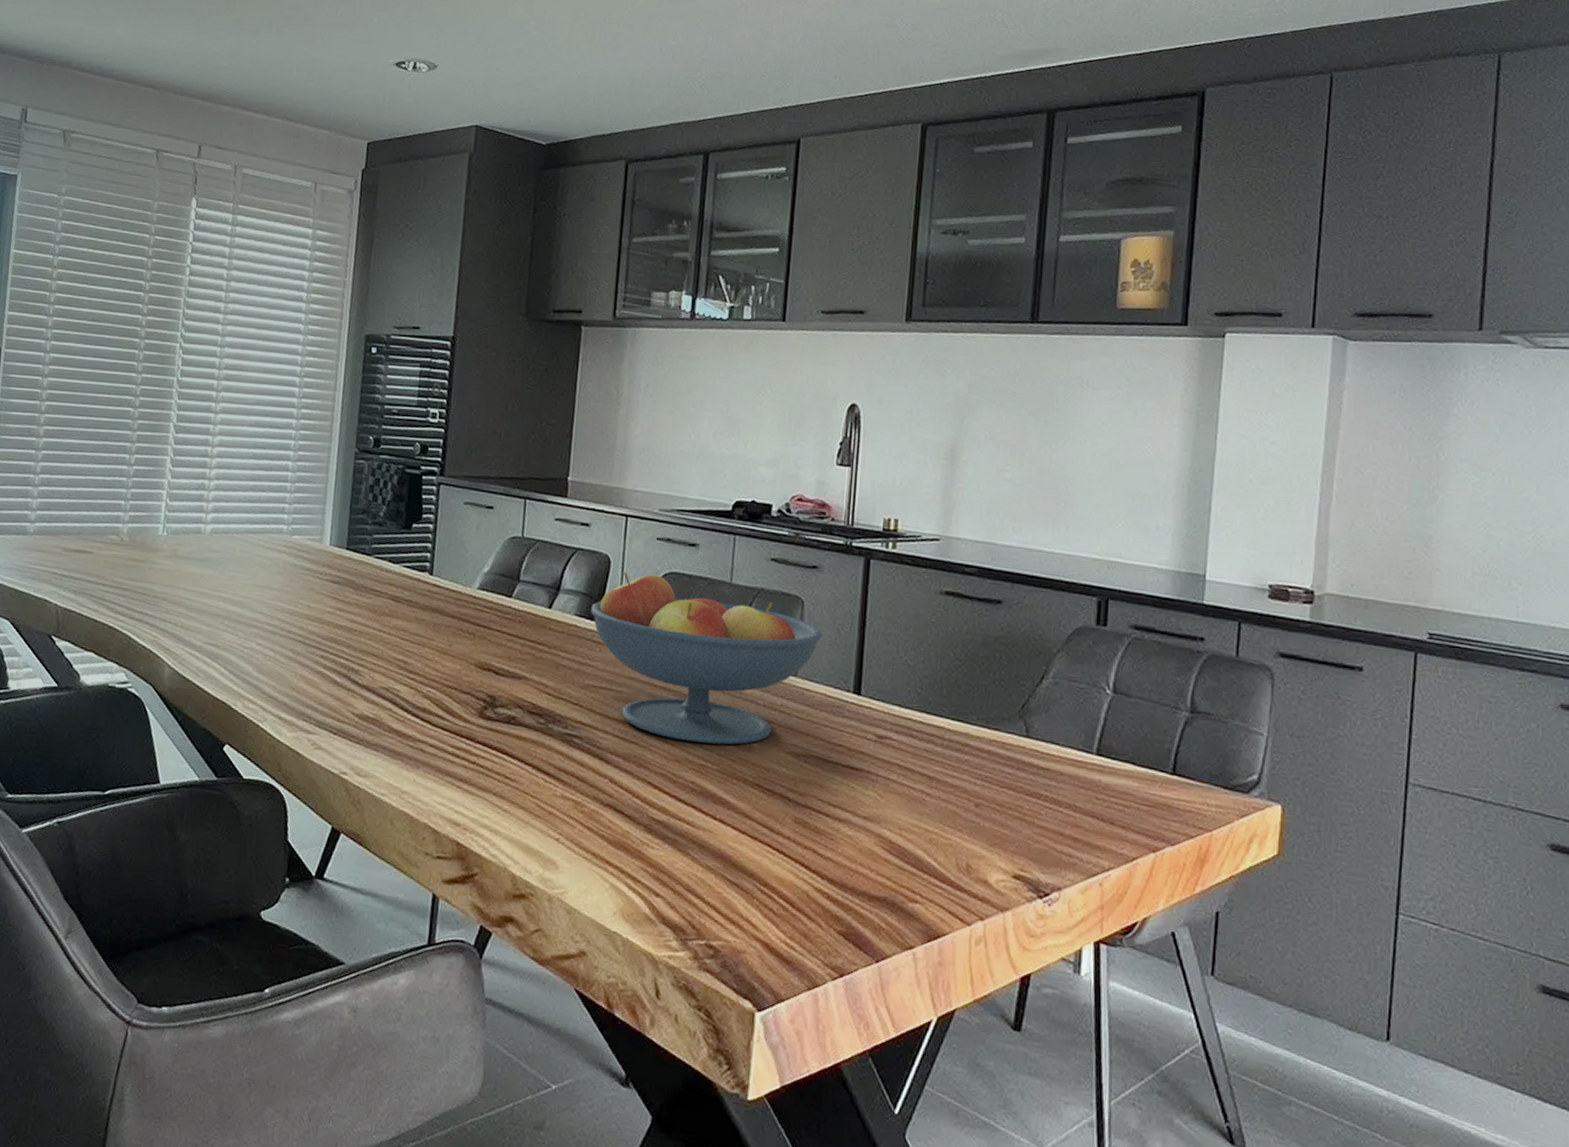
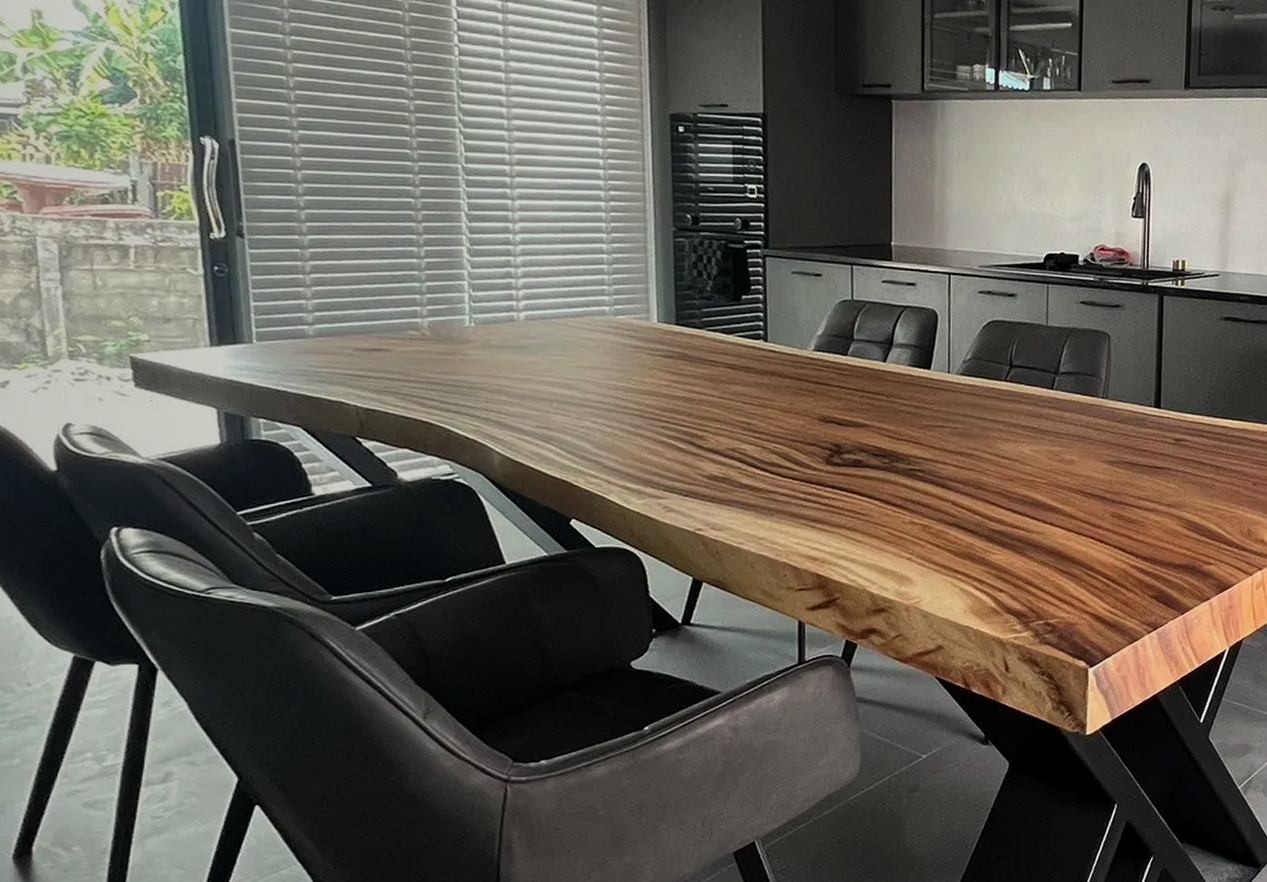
fruit bowl: present [591,571,822,745] -> none [923,323,1127,462]

